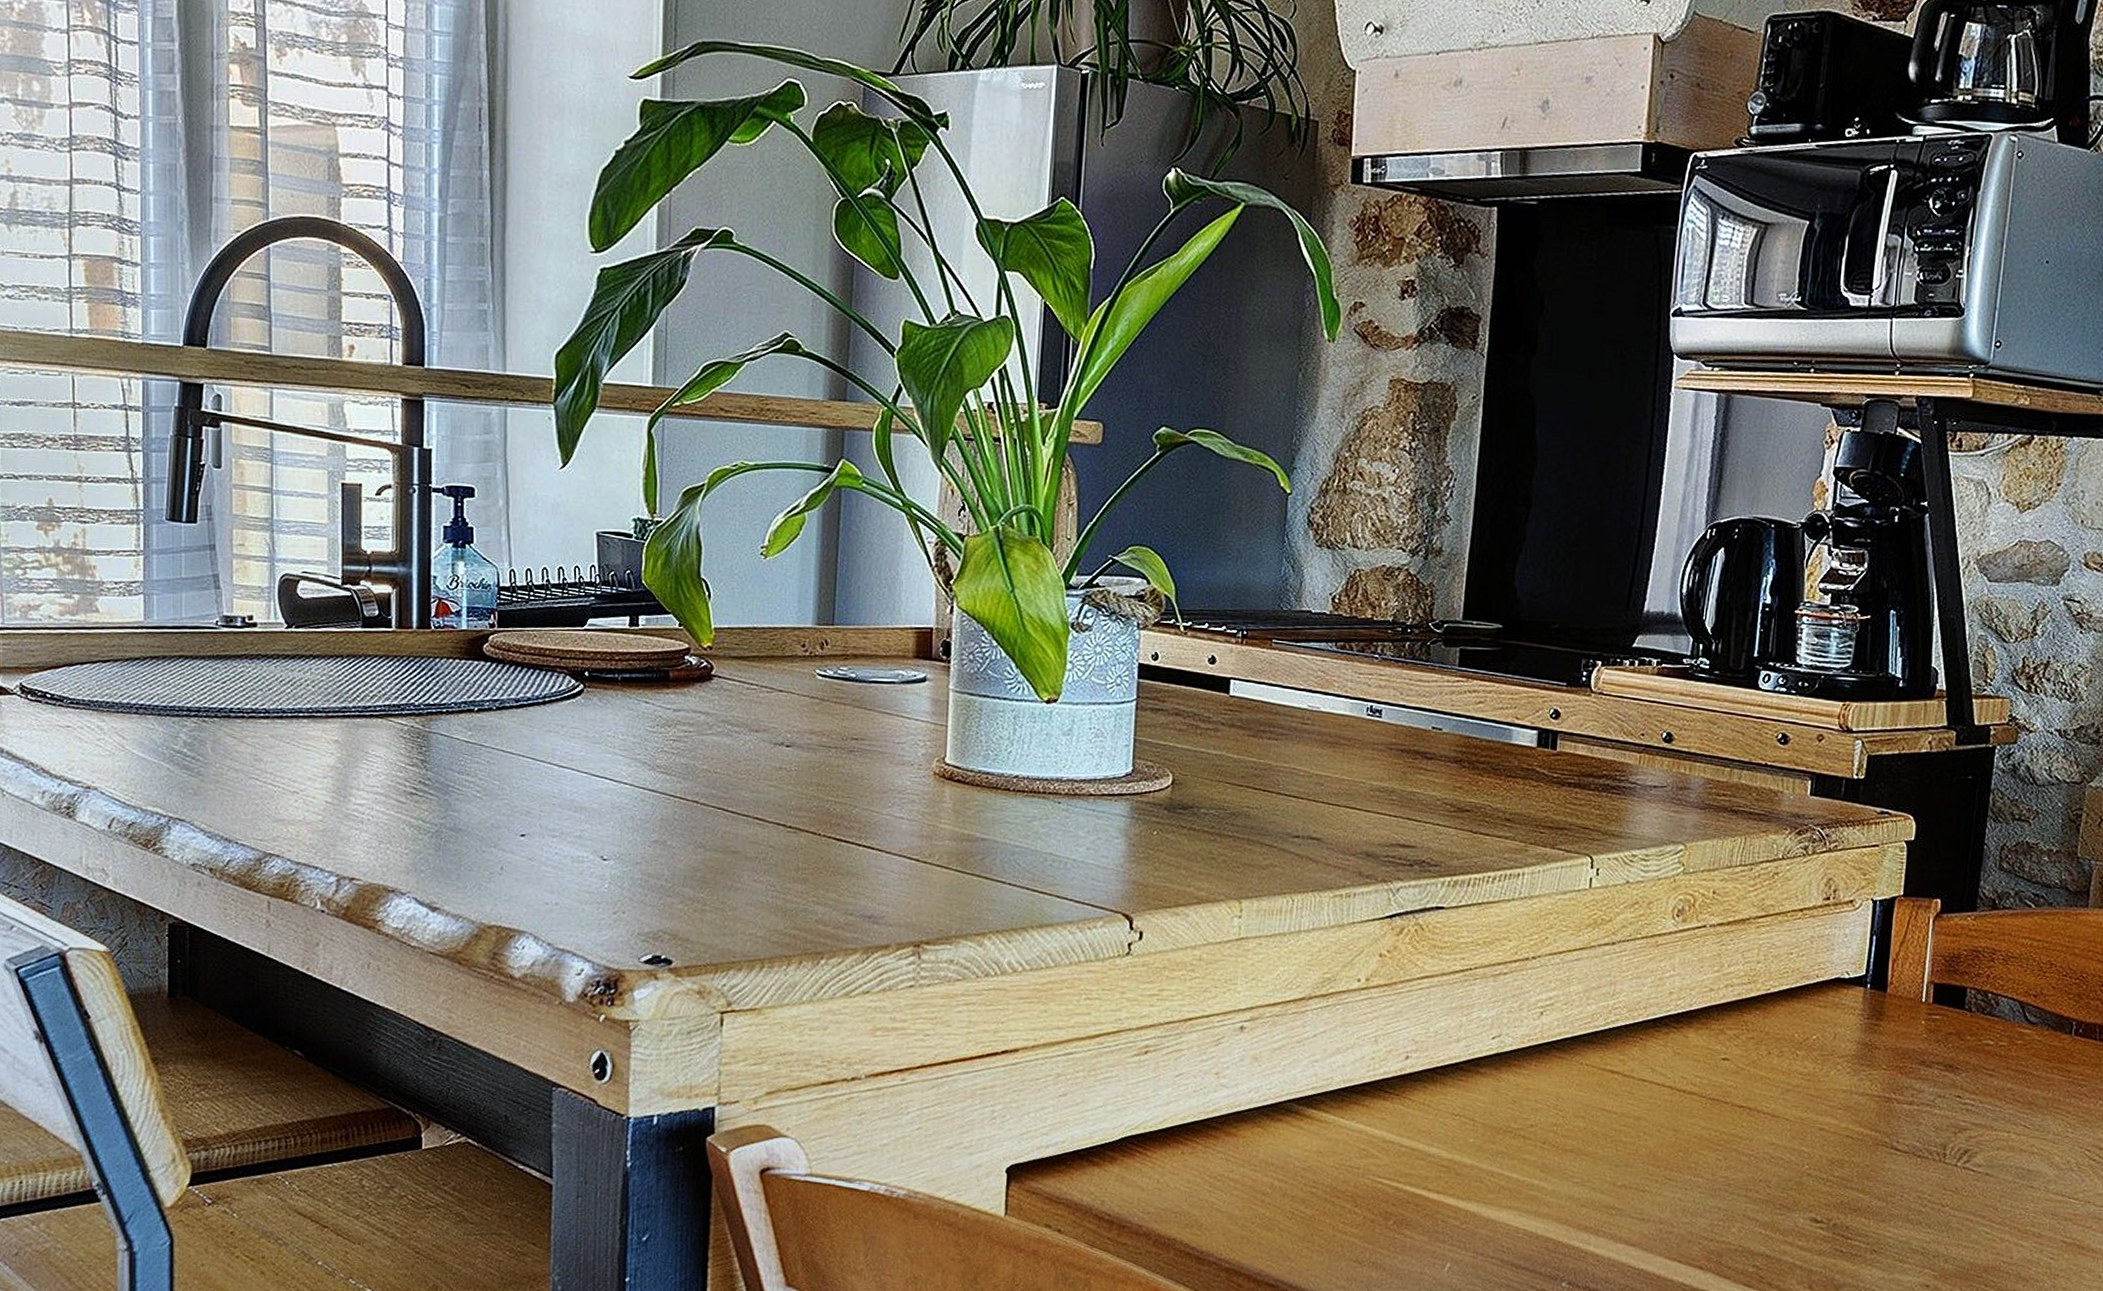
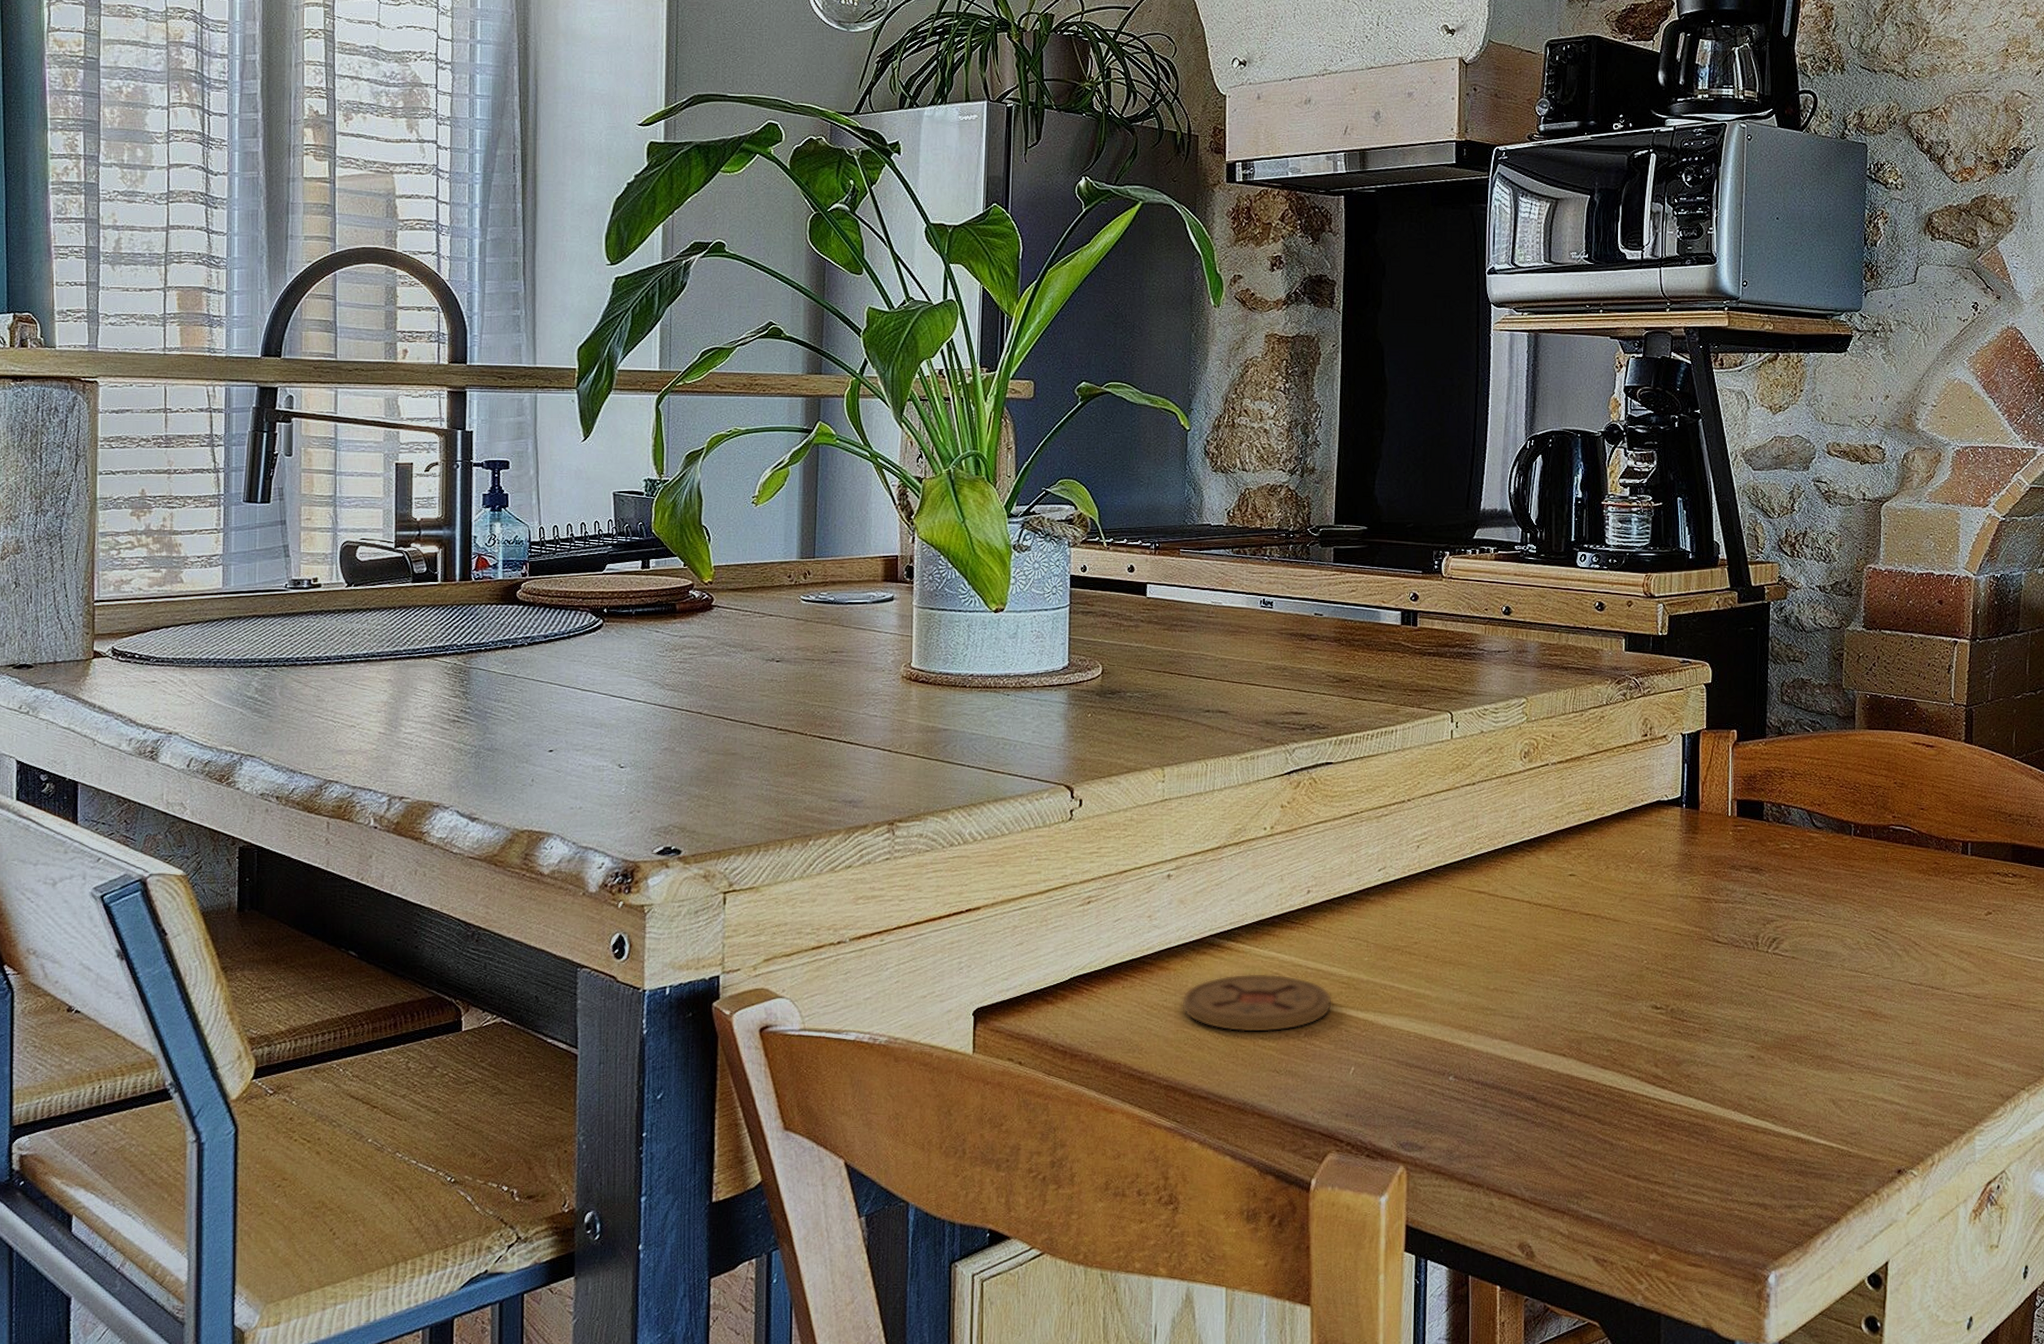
coaster: none [1250,1147,1428,1217] -> present [1182,974,1332,1033]

